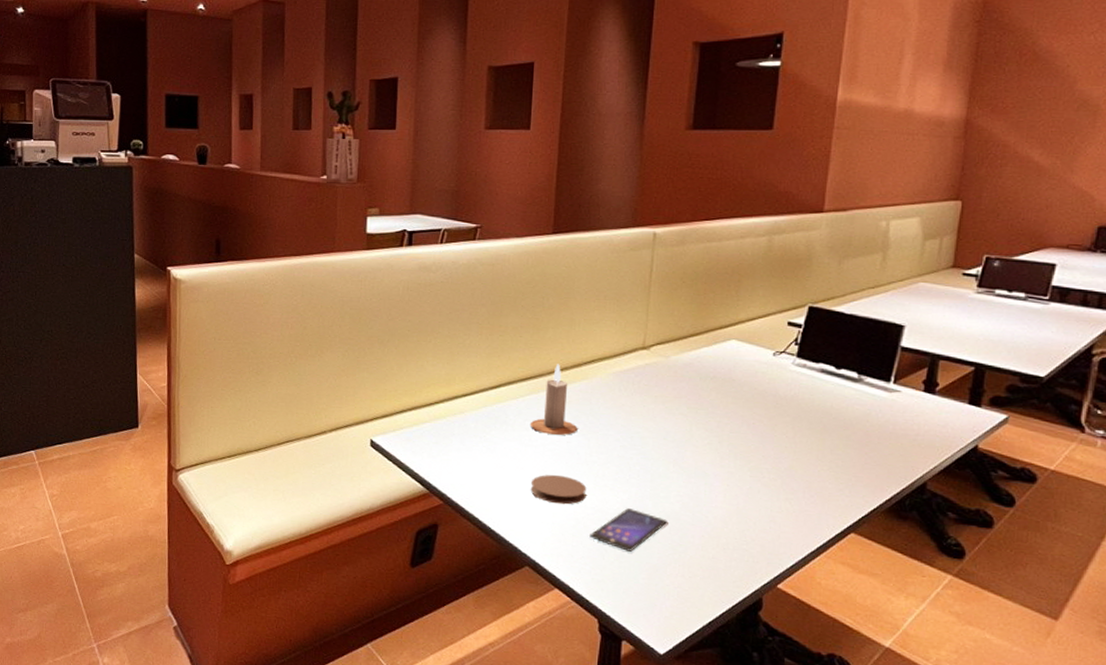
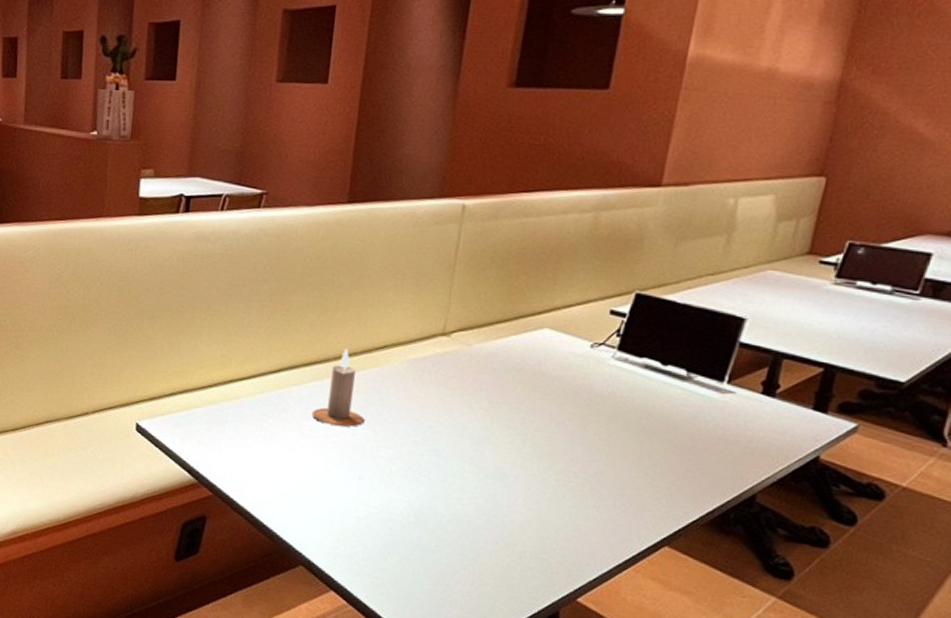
coaster: present [530,474,587,505] -> none [308,468,371,502]
smartphone: present [589,507,667,552] -> none [371,507,459,556]

